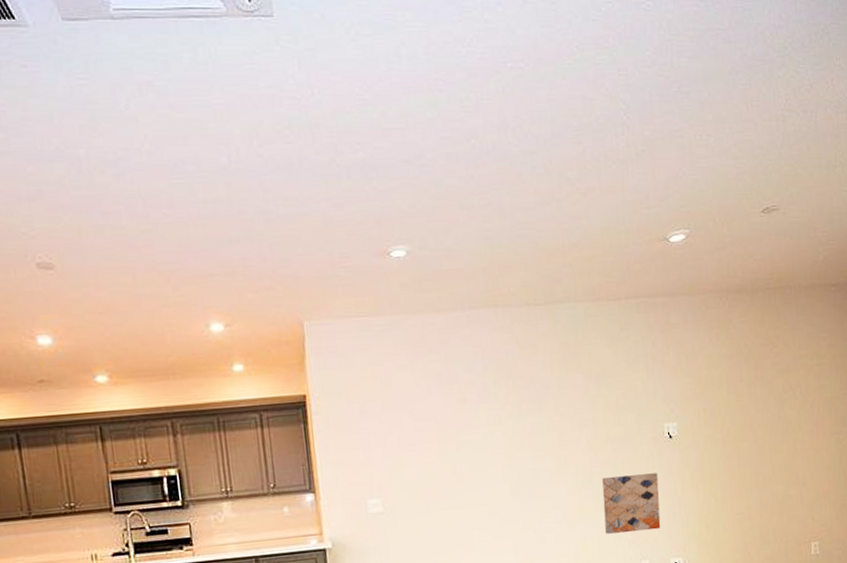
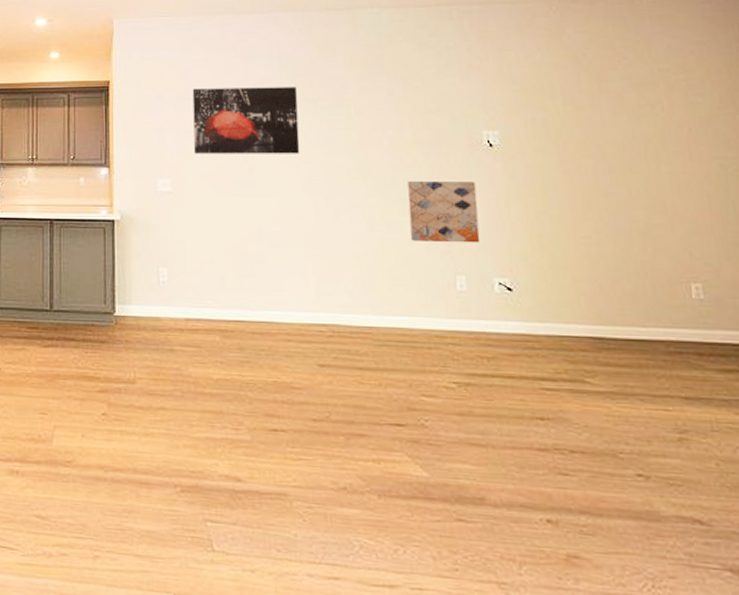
wall art: none [396,390,506,470] -> present [192,87,300,154]

